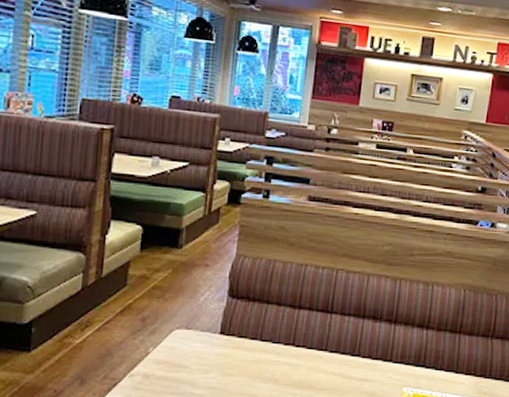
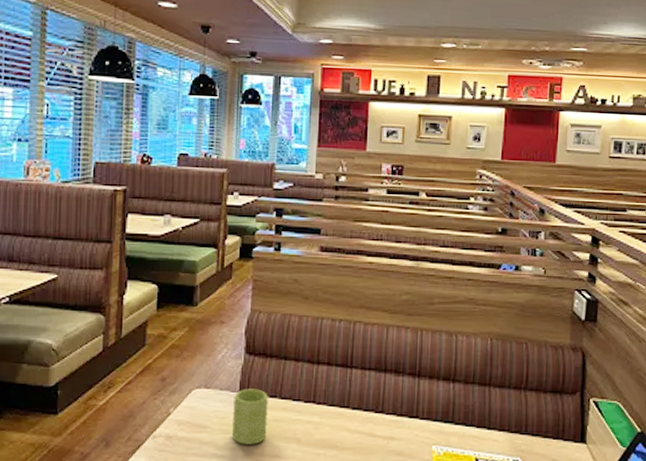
mug: none [210,330,249,384] -> present [231,389,268,445]

